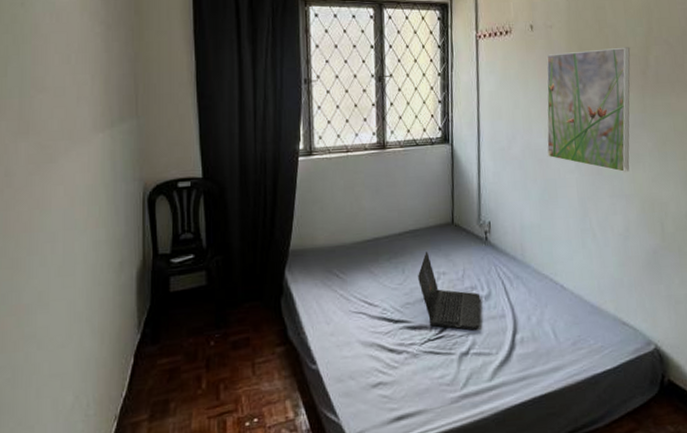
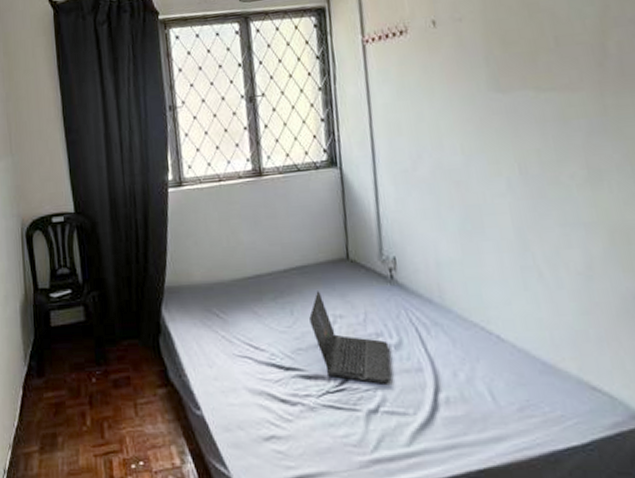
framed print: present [546,47,631,173] -> none [456,33,588,195]

